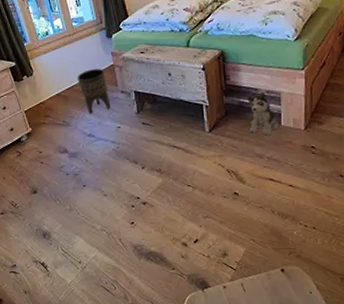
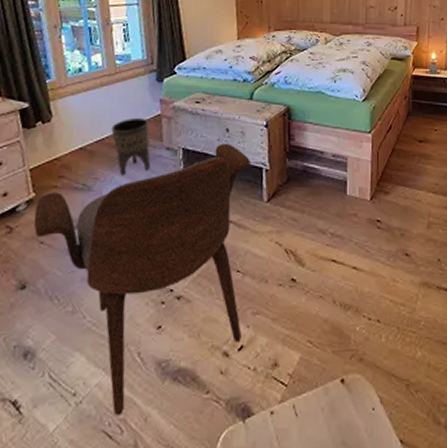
armchair: none [33,85,196,278] -> present [33,143,252,416]
plush toy: present [247,92,278,136] -> none [312,156,343,207]

